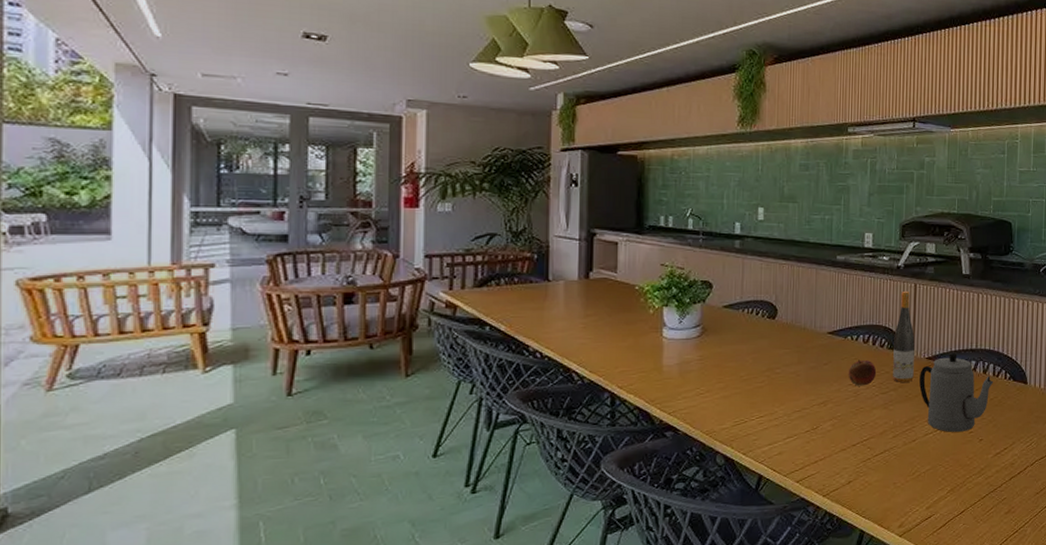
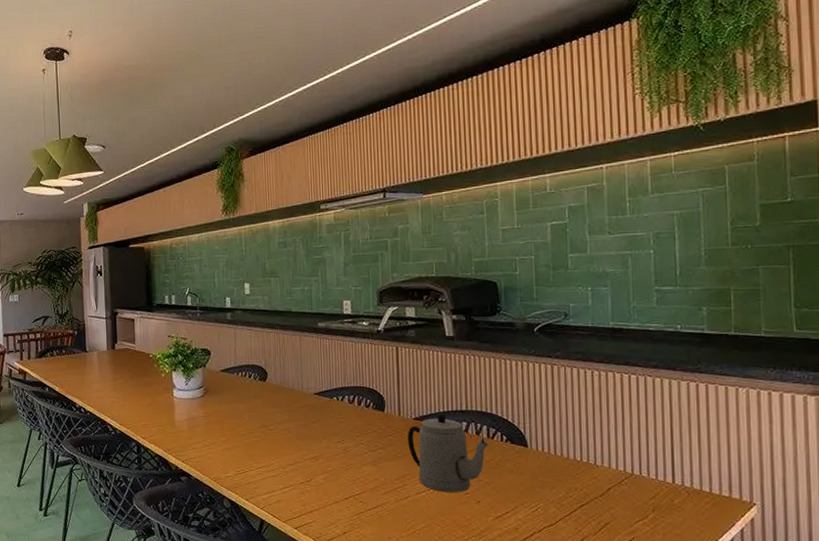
fruit: present [848,359,877,386] -> none [336,419,364,444]
wine bottle: present [893,290,915,383] -> none [379,353,402,442]

